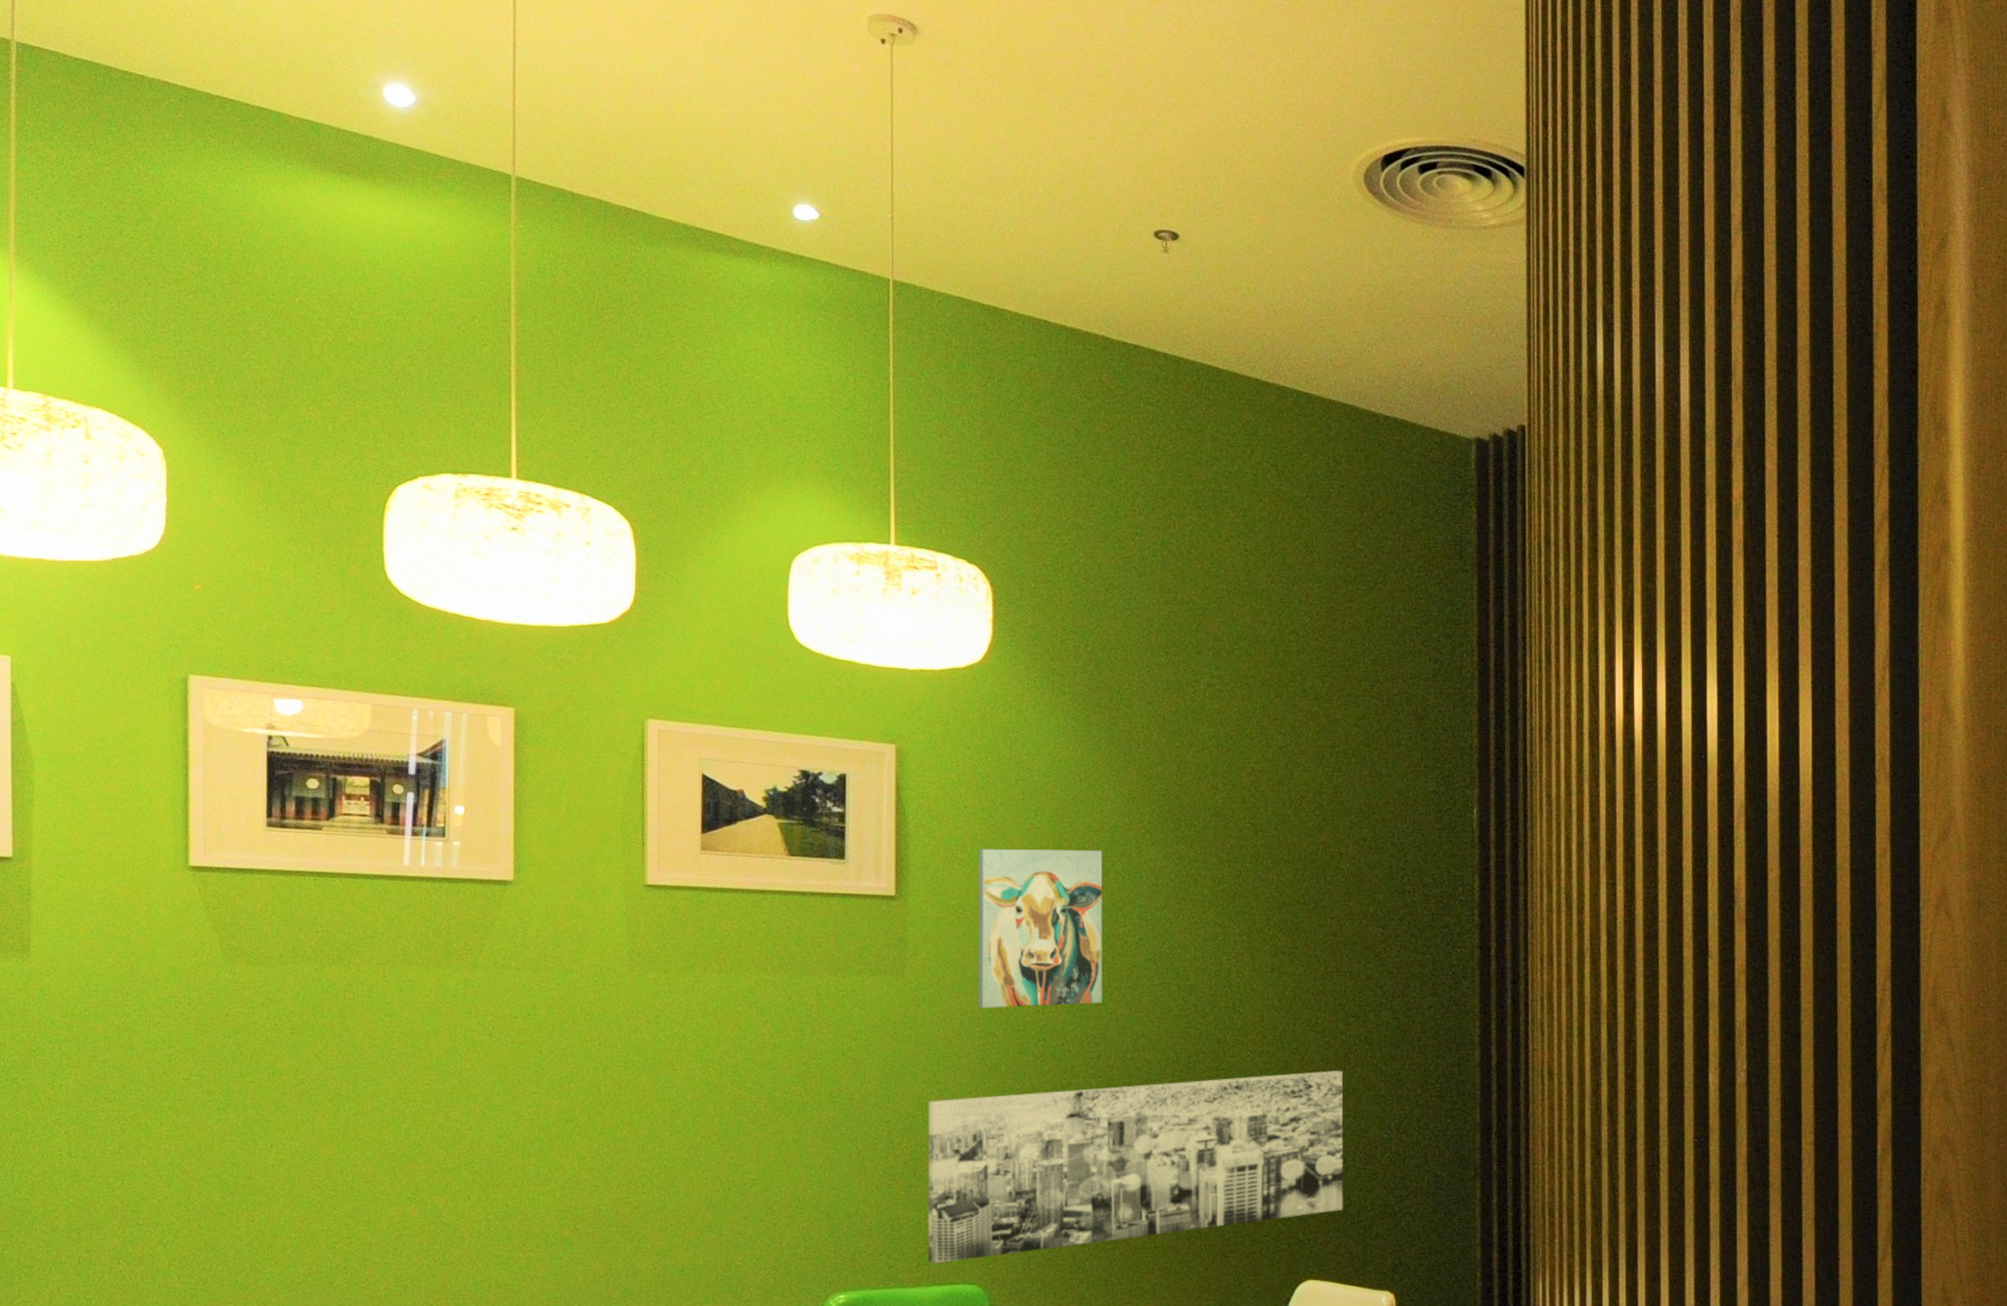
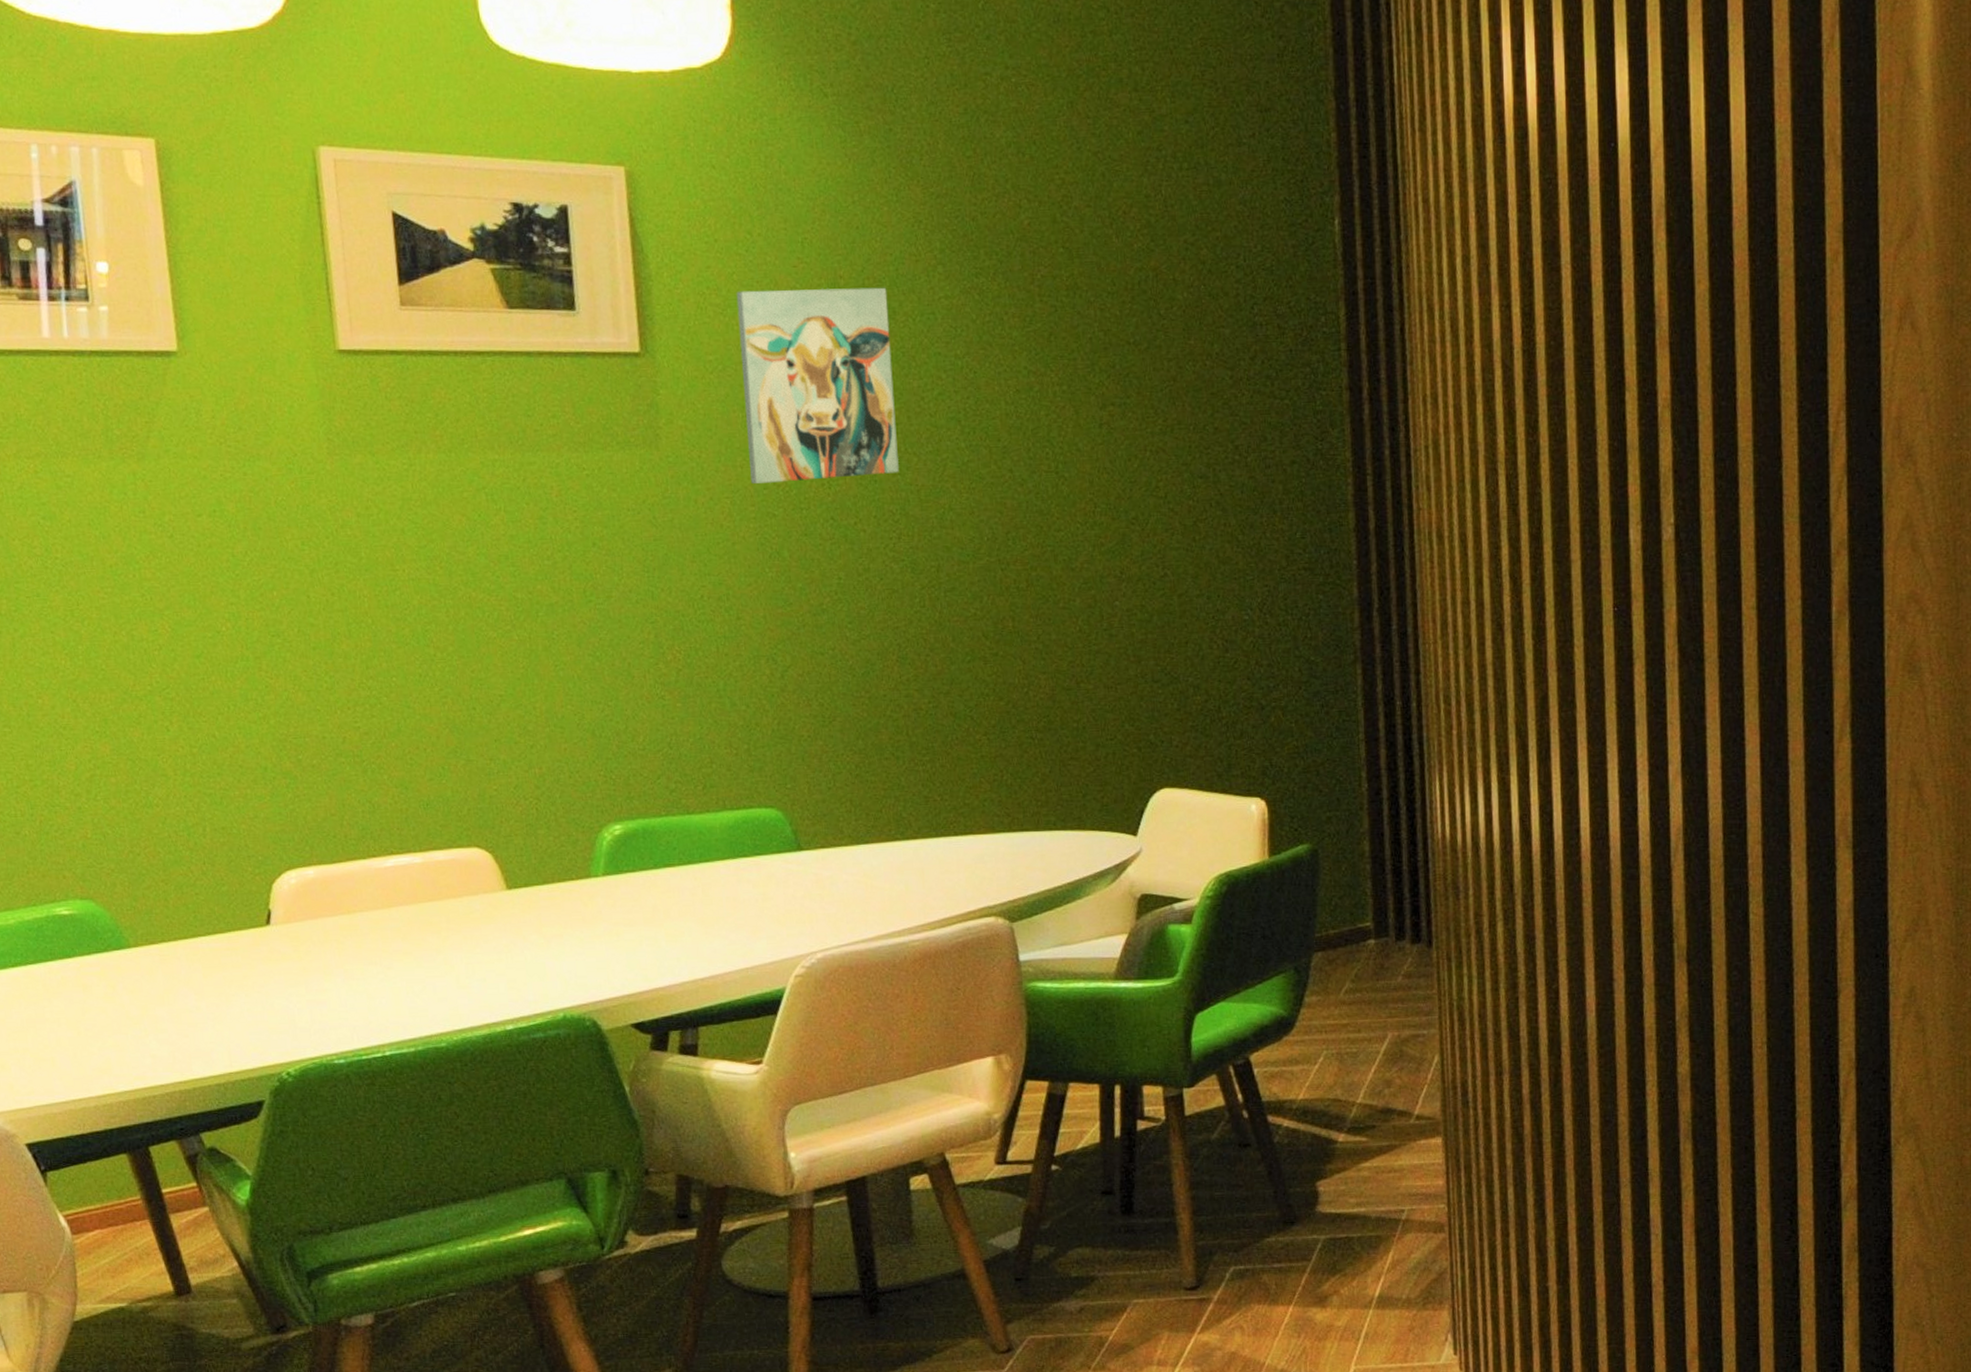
wall art: present [928,1070,1344,1264] -> none [700,542,1201,786]

